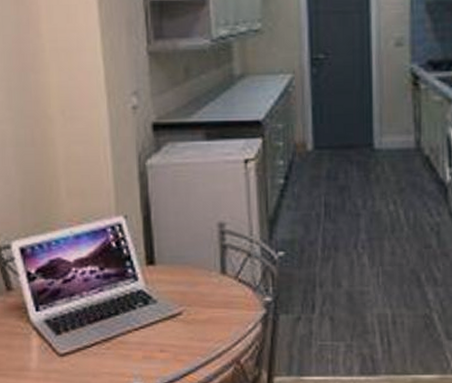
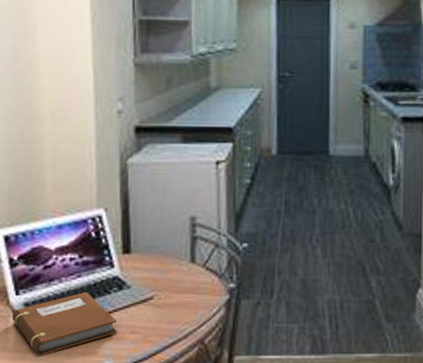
notebook: none [33,307,145,376] -> present [12,291,117,356]

